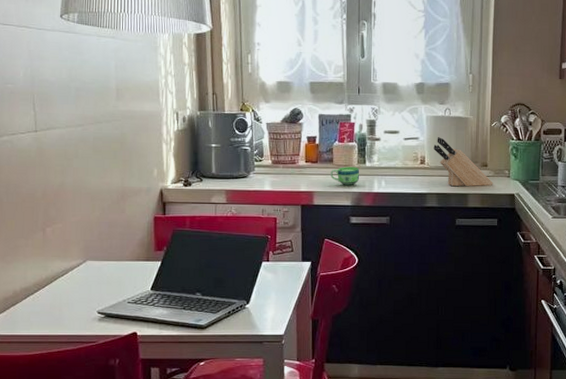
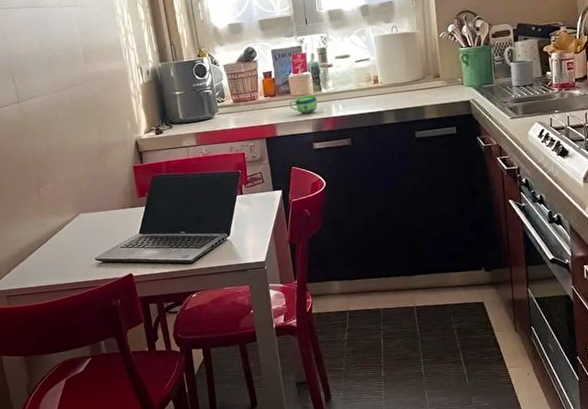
knife block: present [433,137,493,187] -> none [384,55,448,101]

